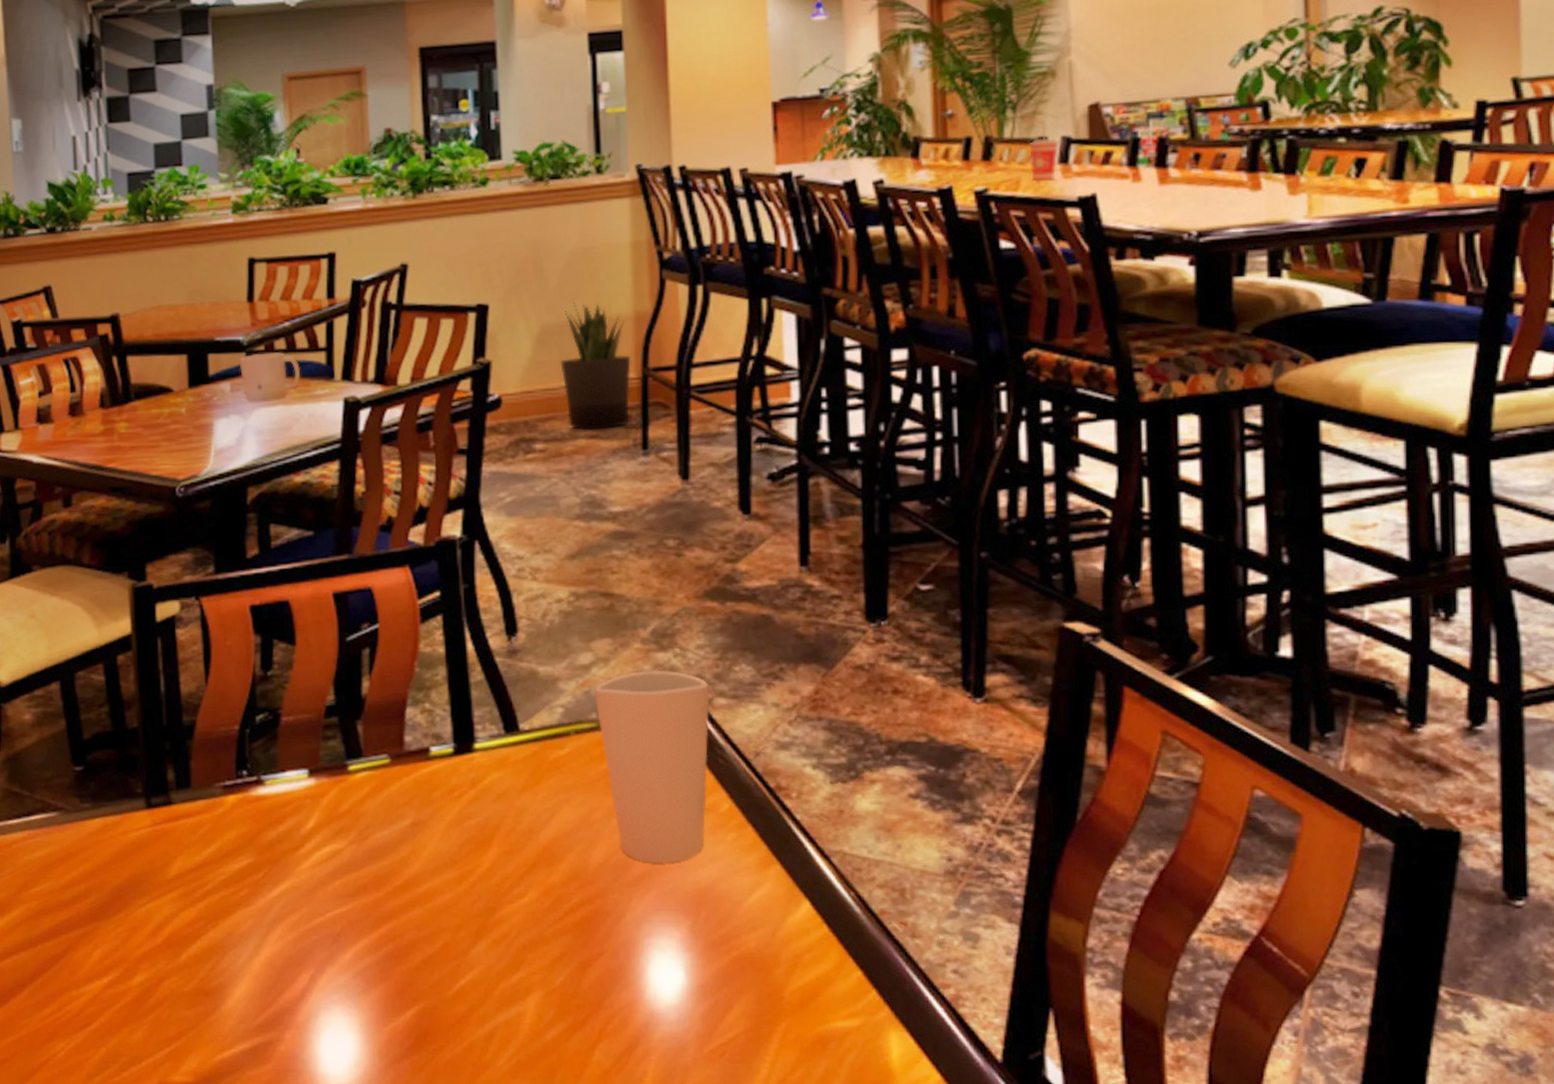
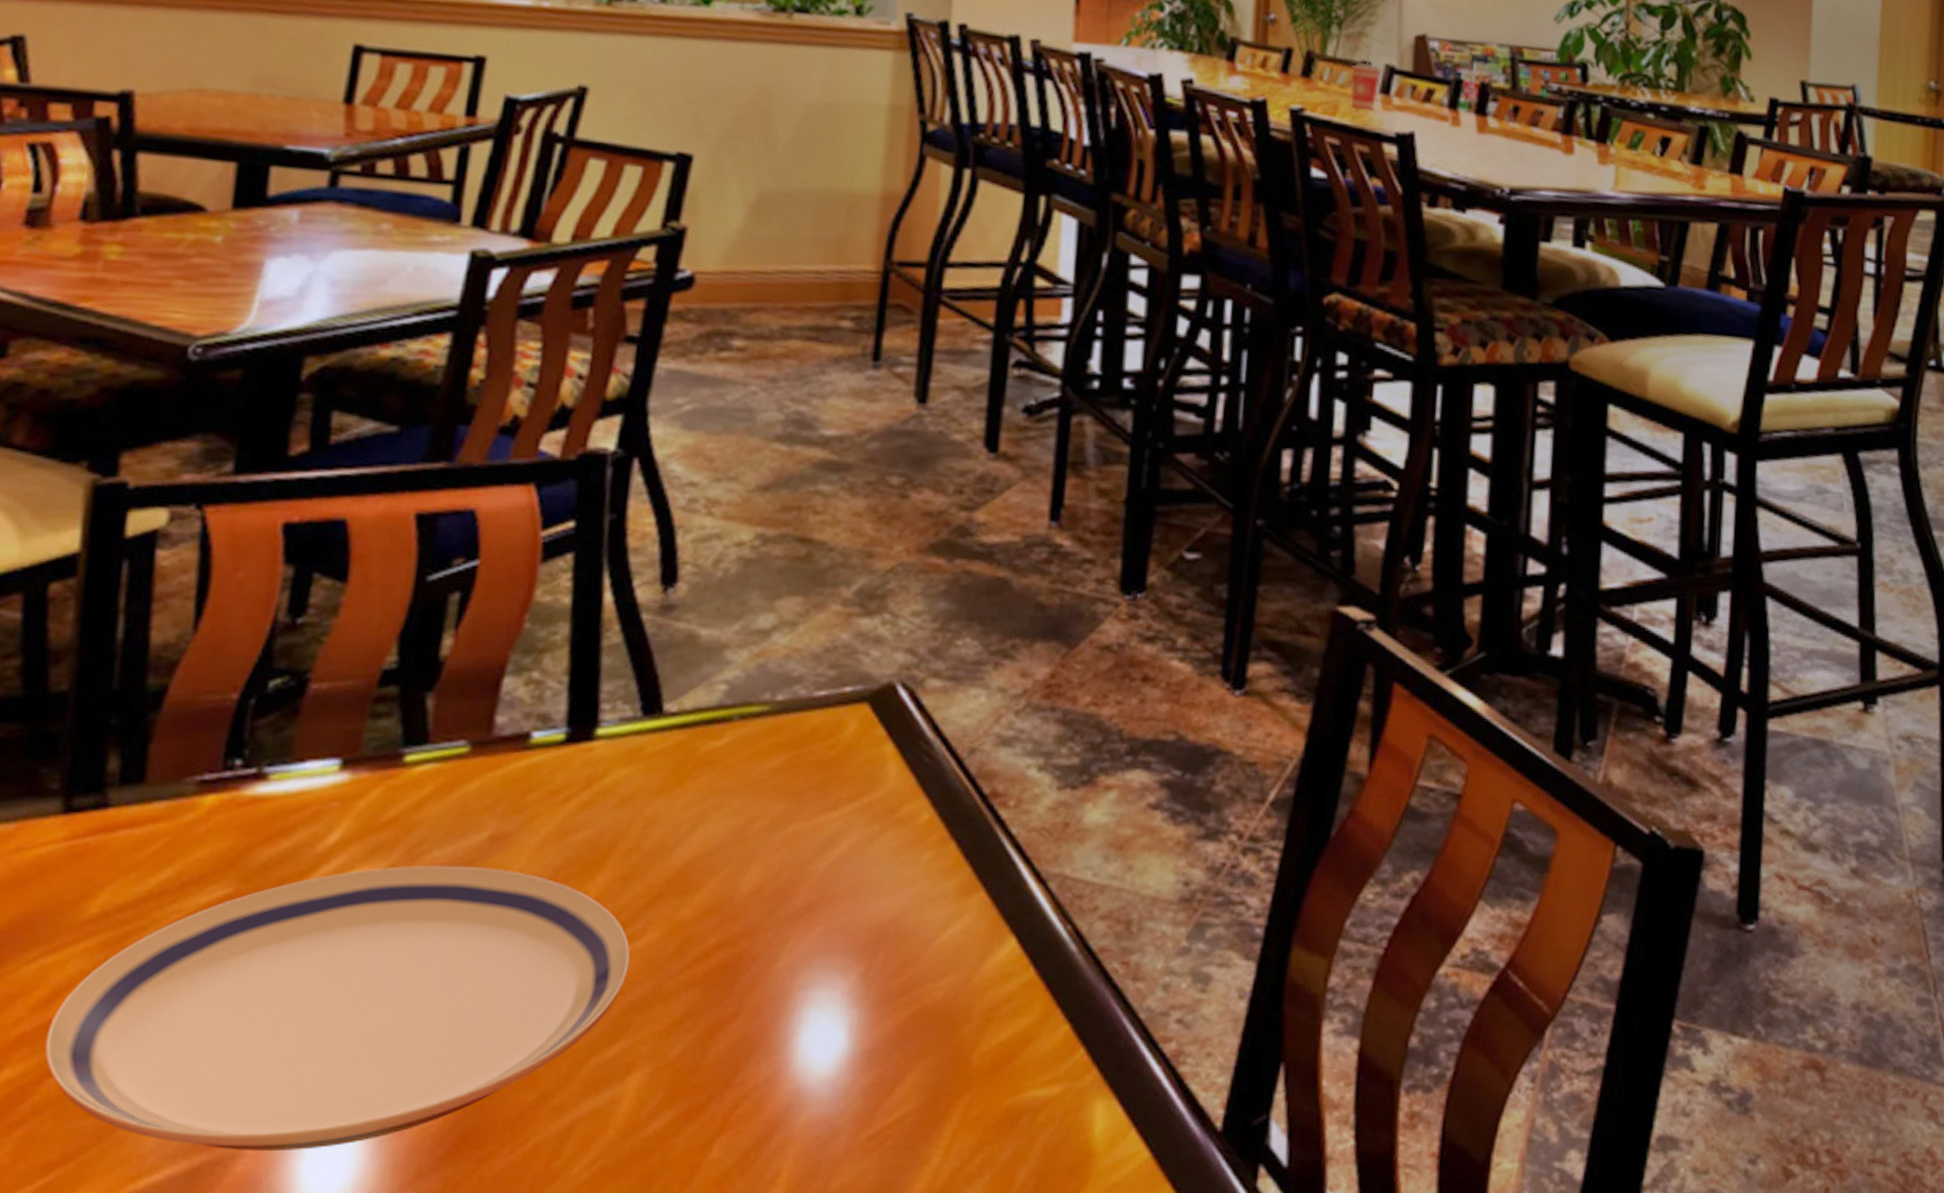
plate: none [158,843,519,1038] -> present [44,865,631,1151]
mug: present [239,352,301,403] -> none [317,175,412,243]
planter: present [560,298,631,430] -> none [779,162,872,331]
cup: present [594,670,711,864] -> none [771,640,924,892]

